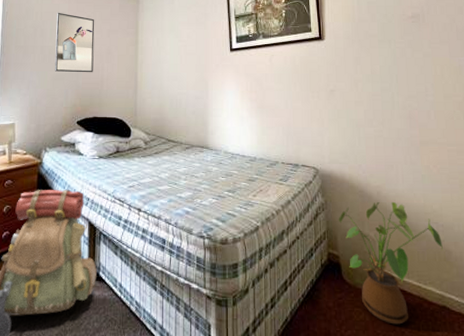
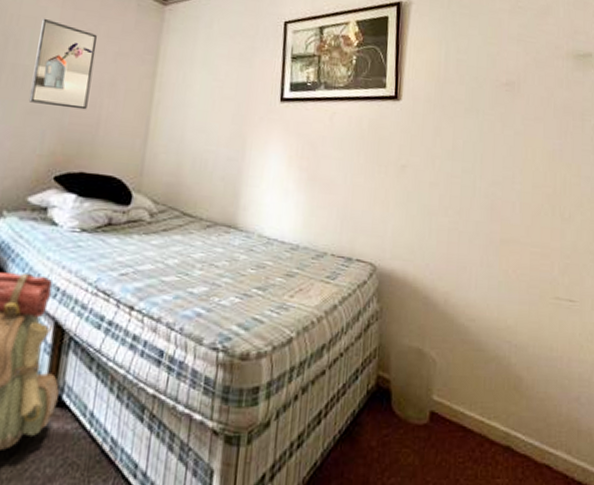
house plant: present [338,201,443,325] -> none [394,312,514,470]

